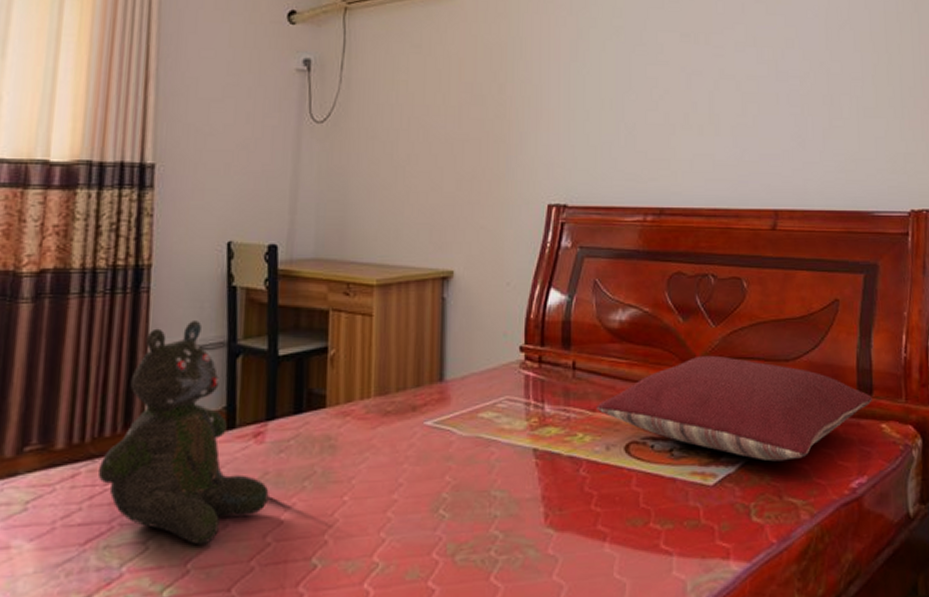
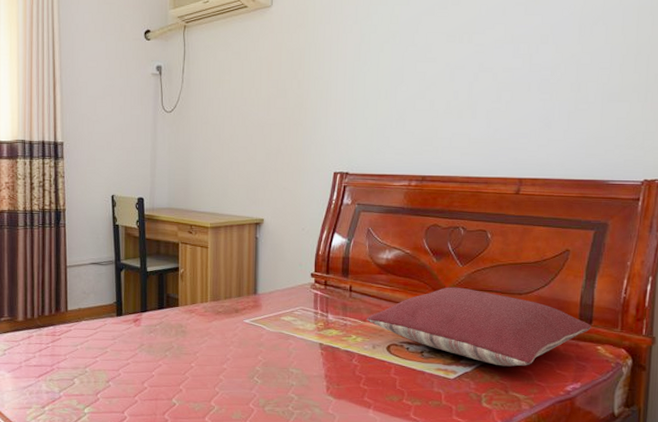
teddy bear: present [97,321,269,545] -> none [43,246,145,385]

